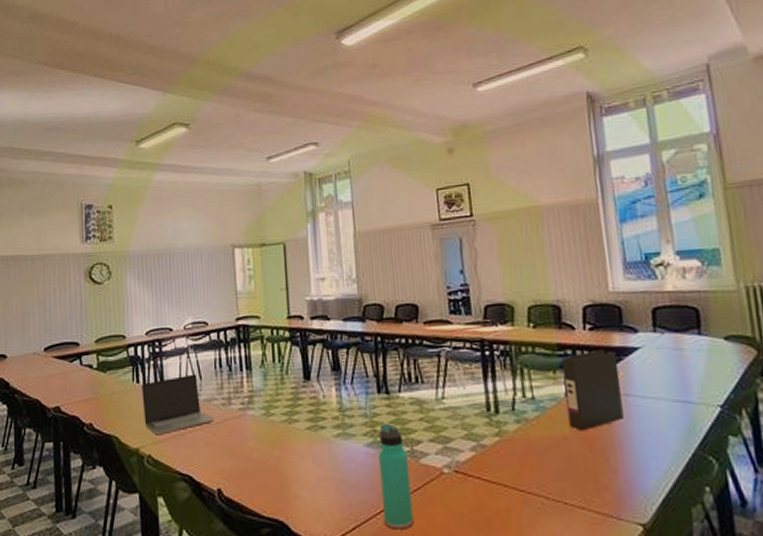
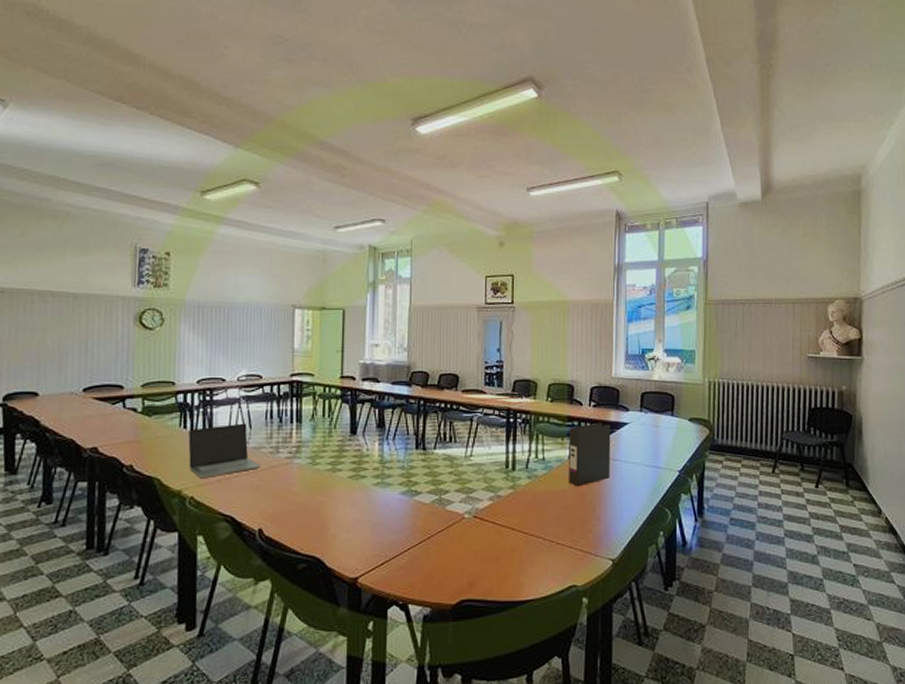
thermos bottle: present [379,424,414,530] -> none [410,476,436,565]

